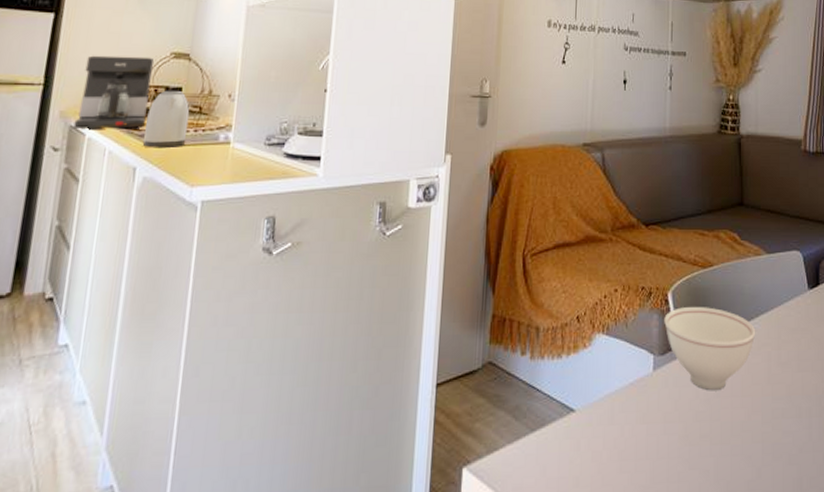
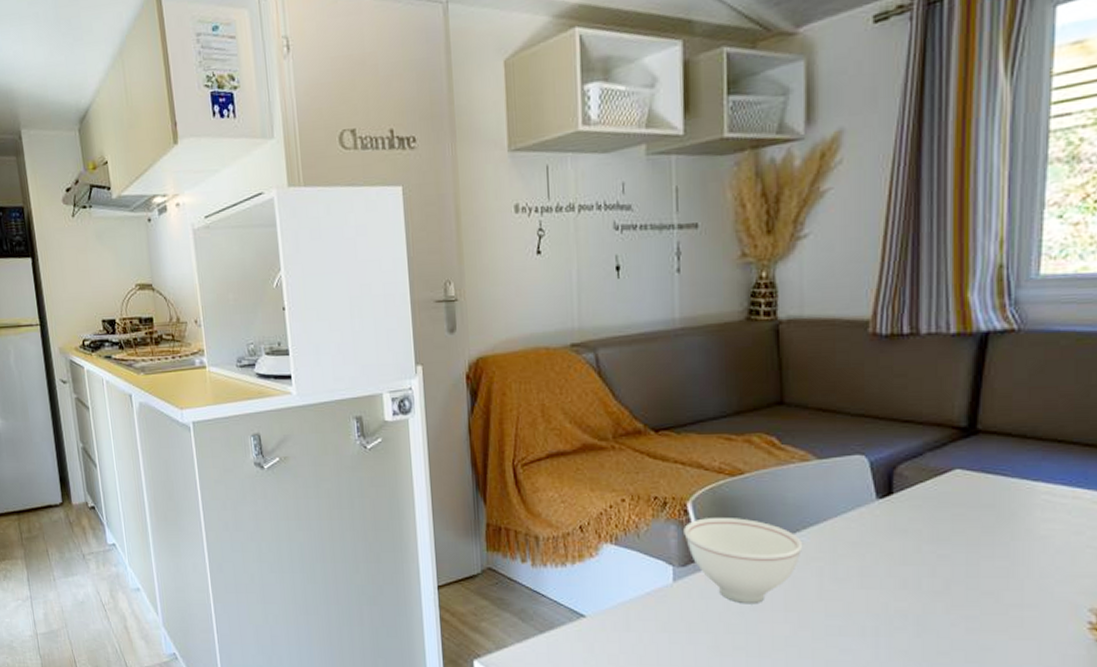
coffee maker: present [73,55,155,130] -> none [67,290,129,364]
kettle: present [142,90,190,147] -> none [129,320,168,375]

